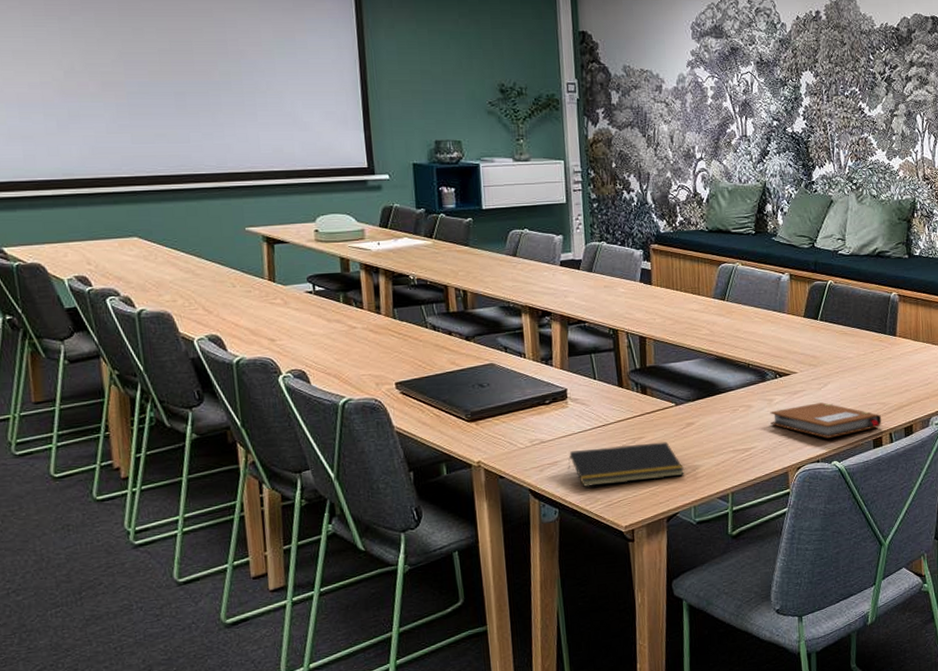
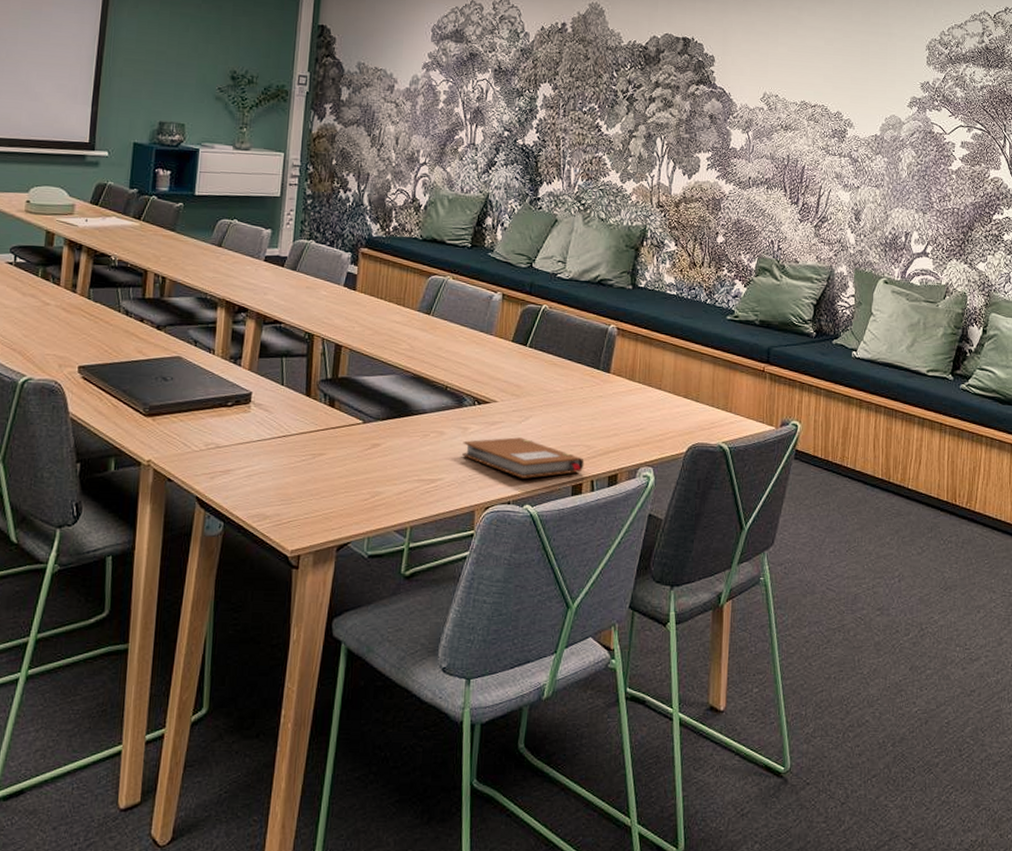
notepad: present [568,441,685,488] -> none [240,460,364,503]

